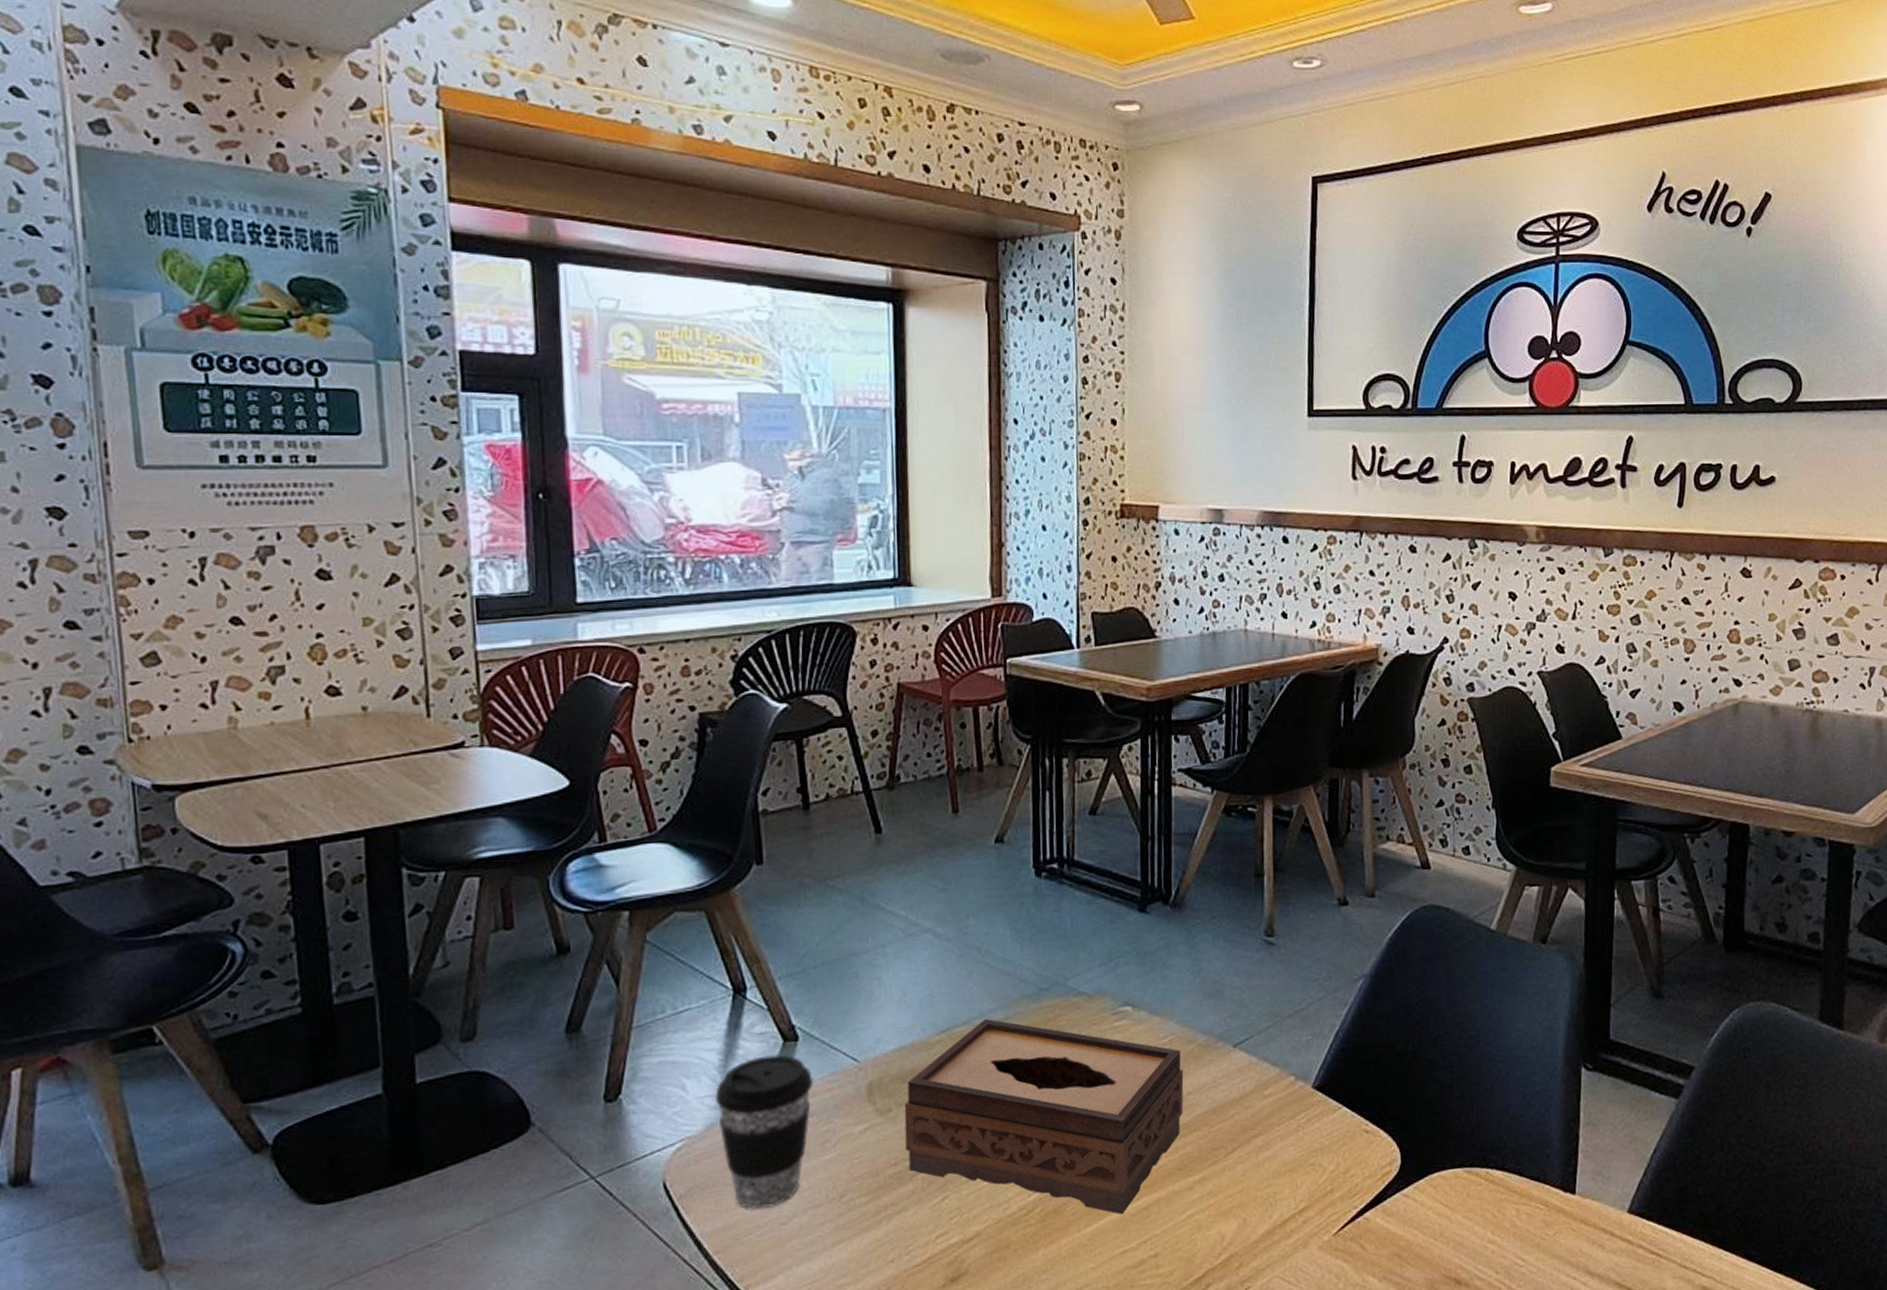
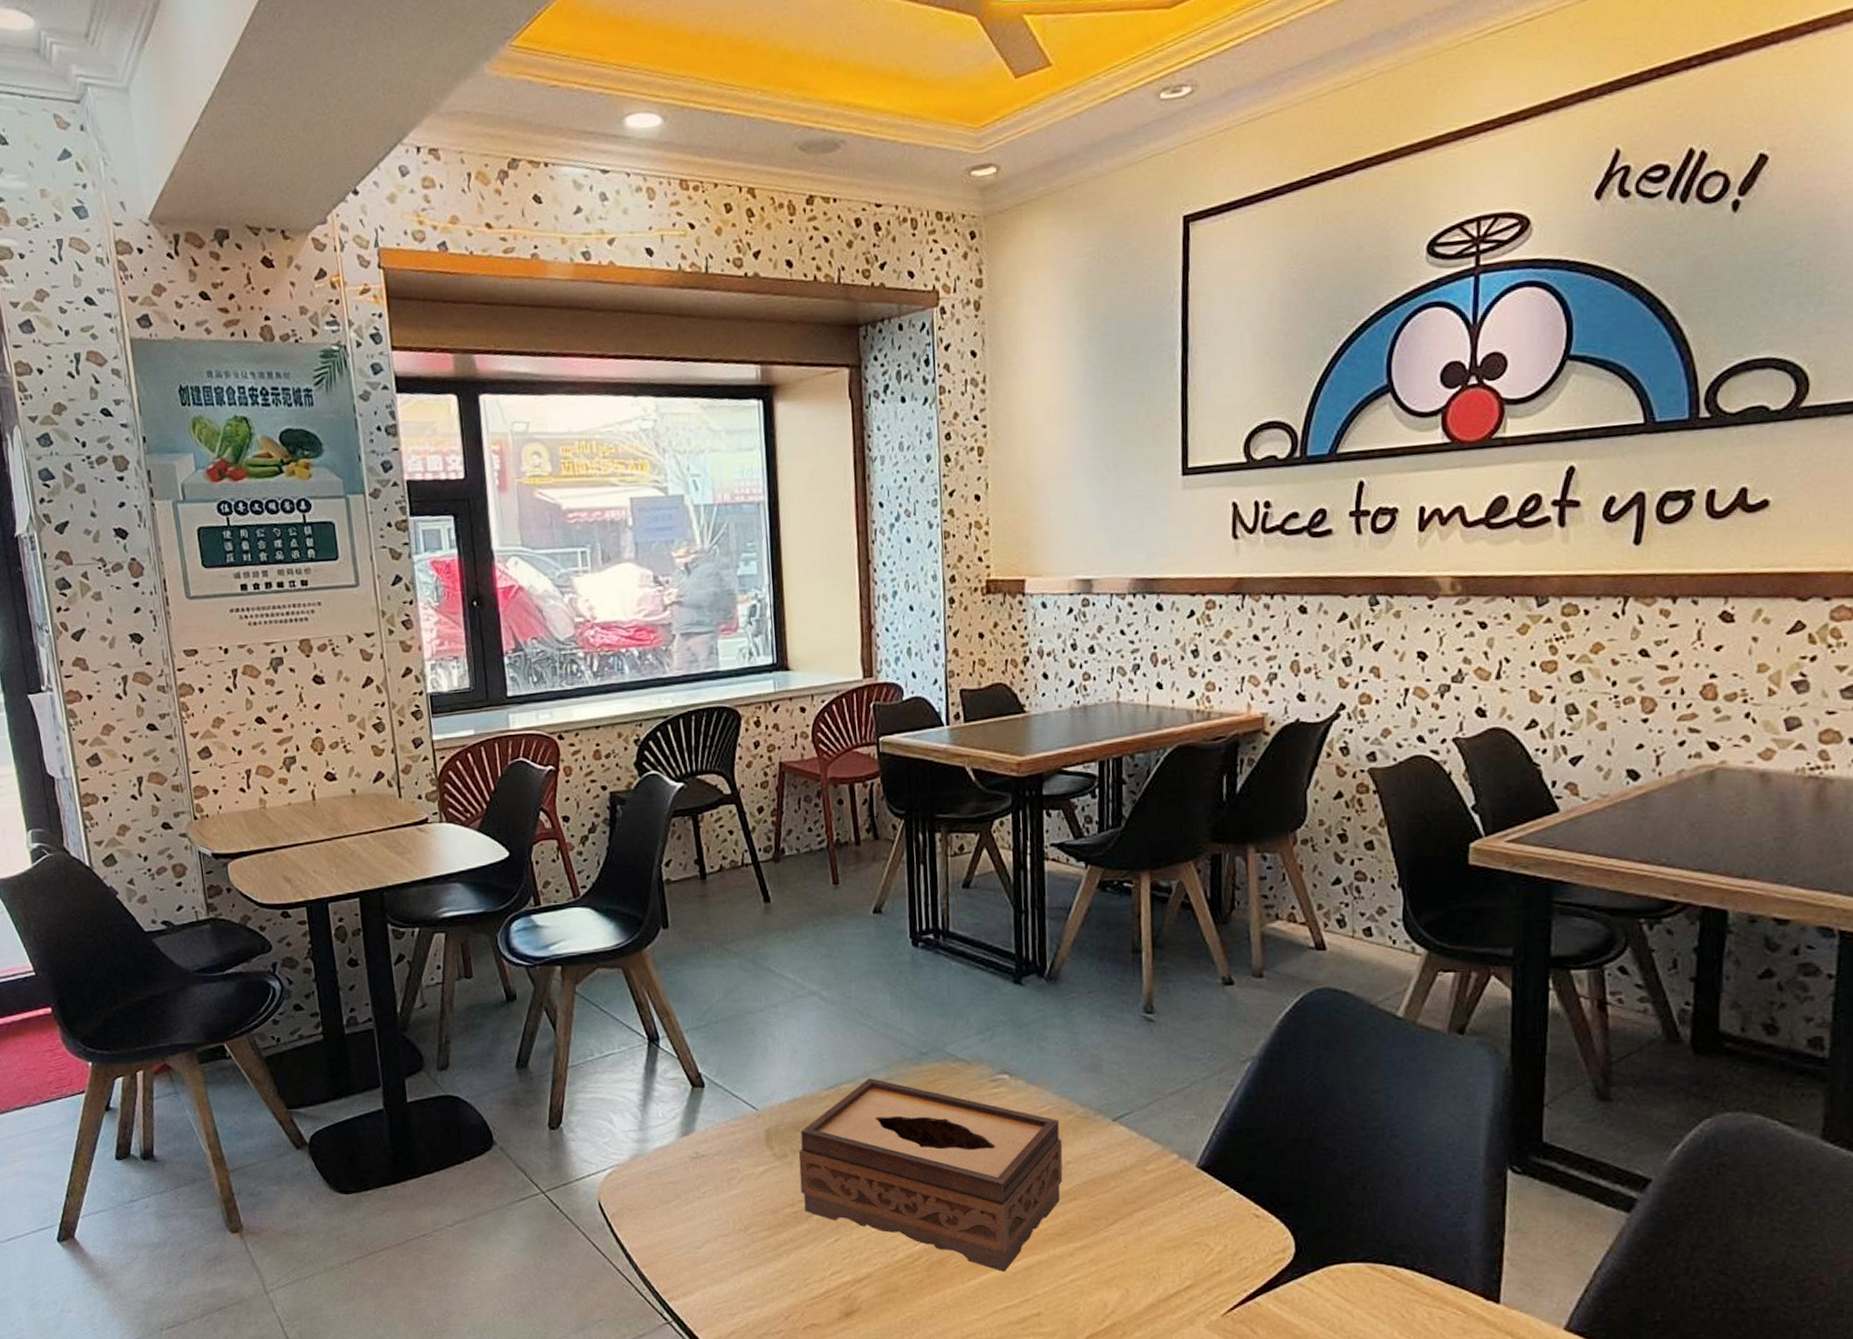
coffee cup: present [714,1054,813,1209] -> none [636,1098,719,1233]

